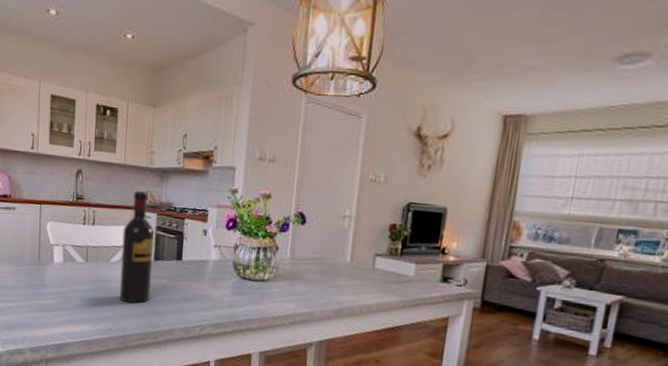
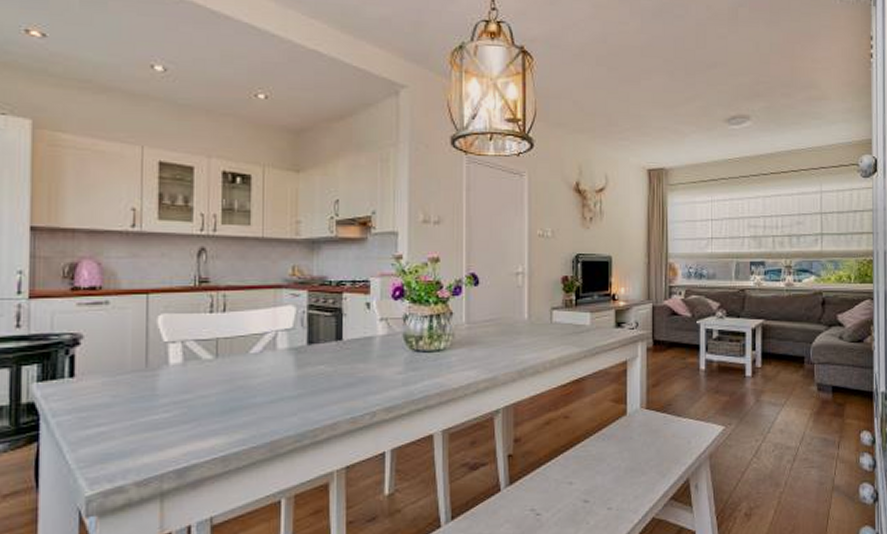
wine bottle: present [119,191,154,303] -> none [264,267,305,399]

